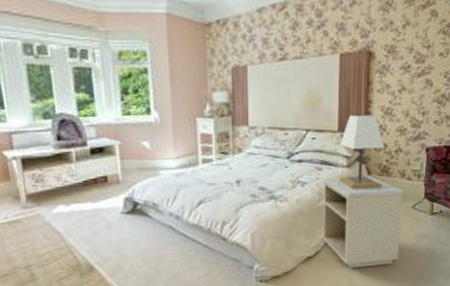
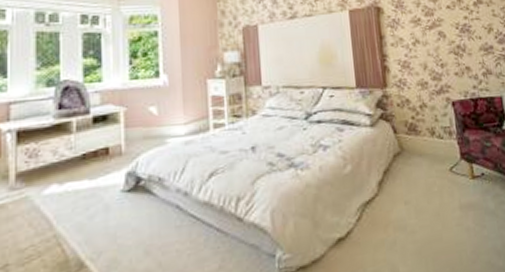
nightstand: present [322,175,404,269] -> none [346,135,446,252]
lamp: present [339,115,384,190] -> none [360,69,413,153]

